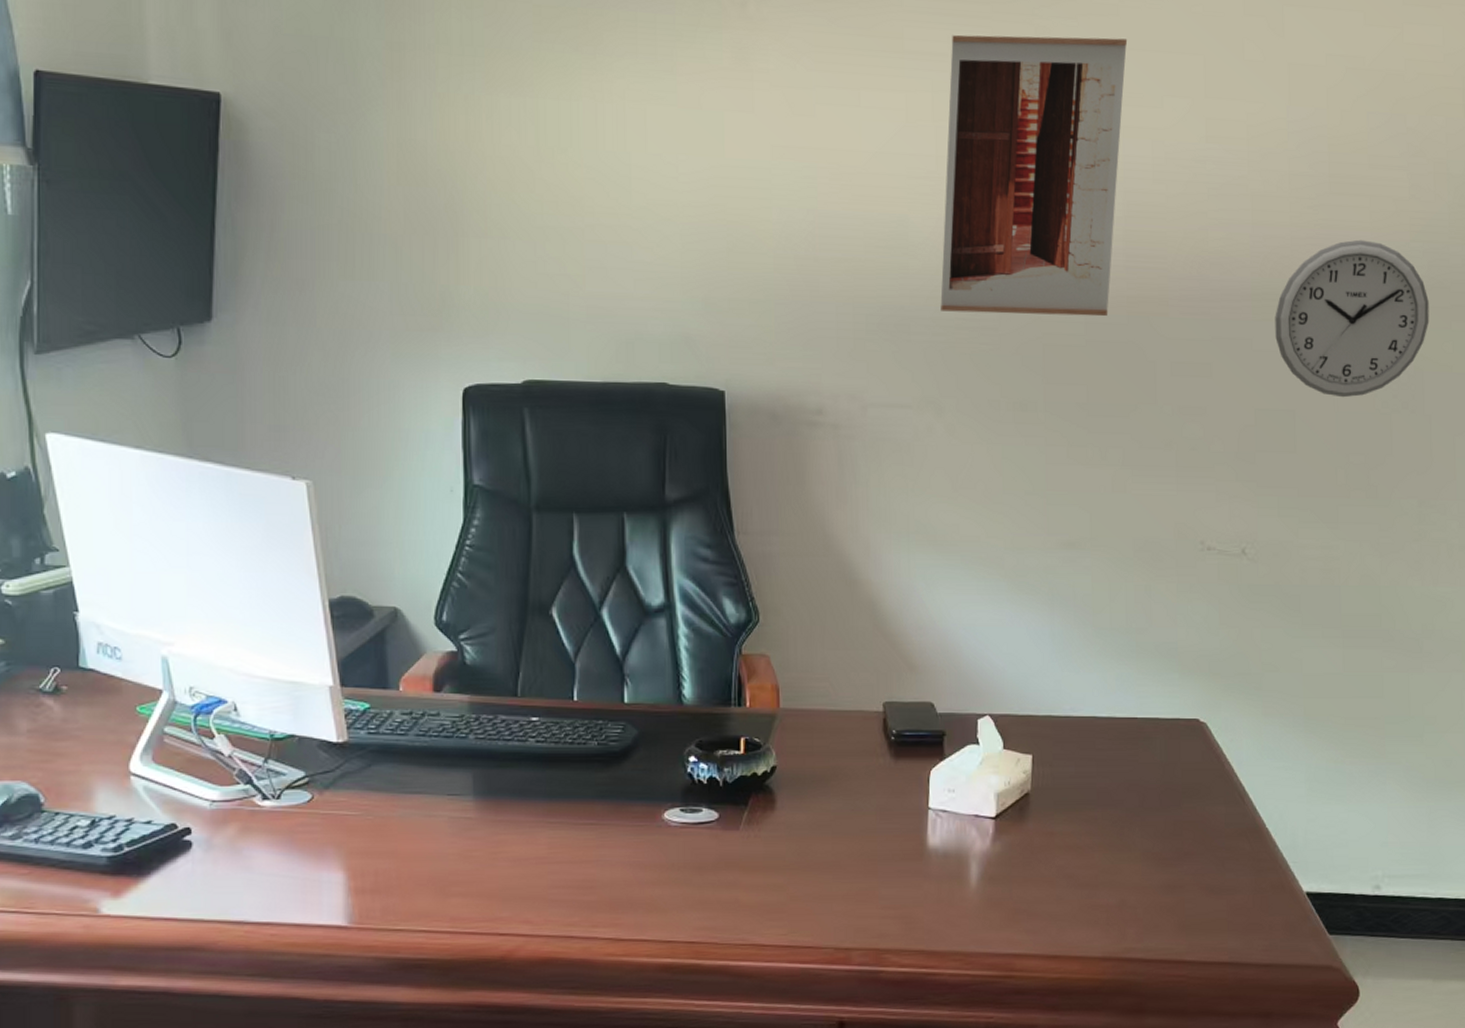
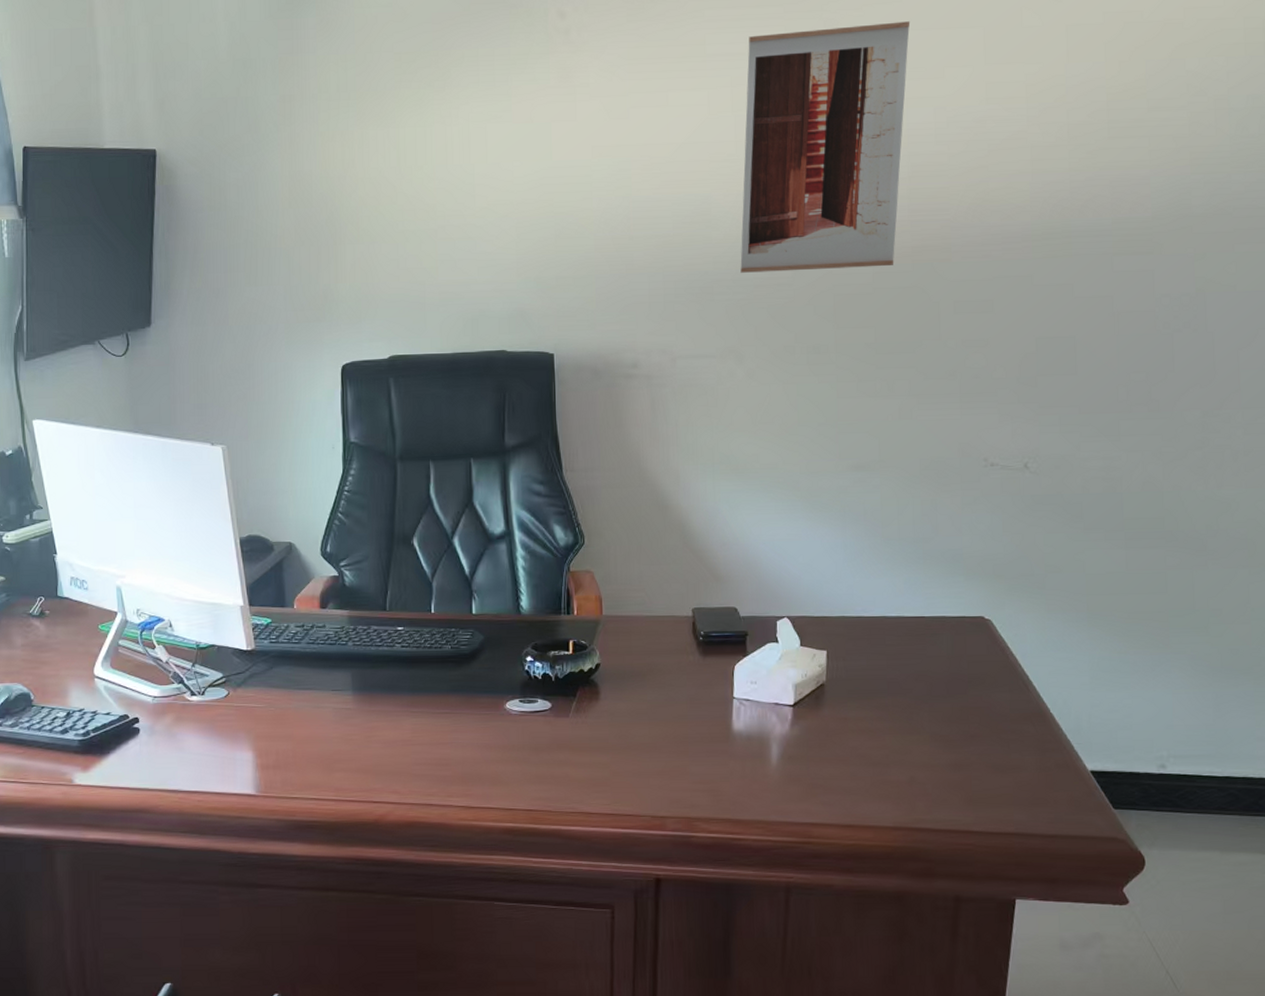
wall clock: present [1275,239,1430,398] -> none [1055,177,1211,322]

